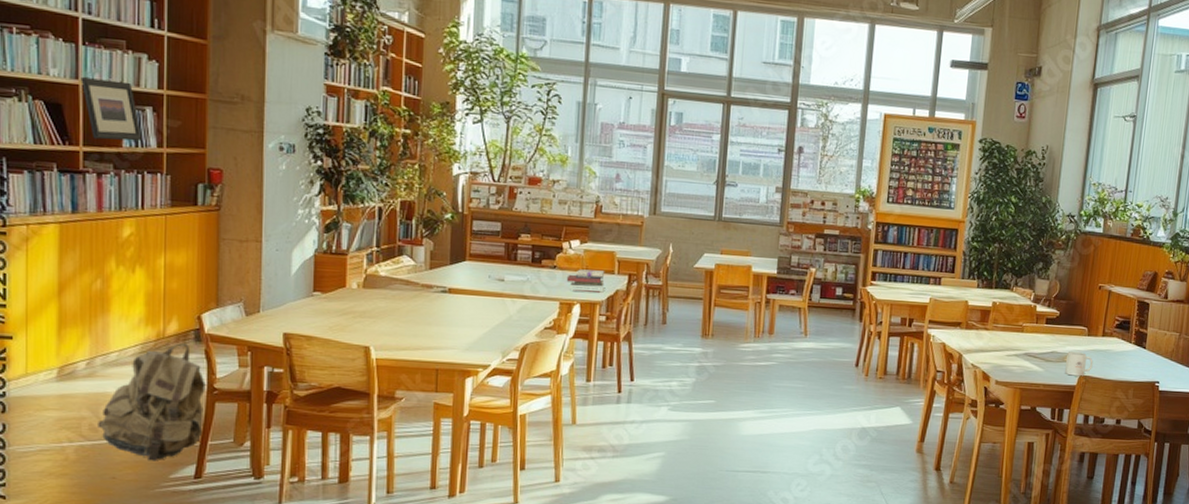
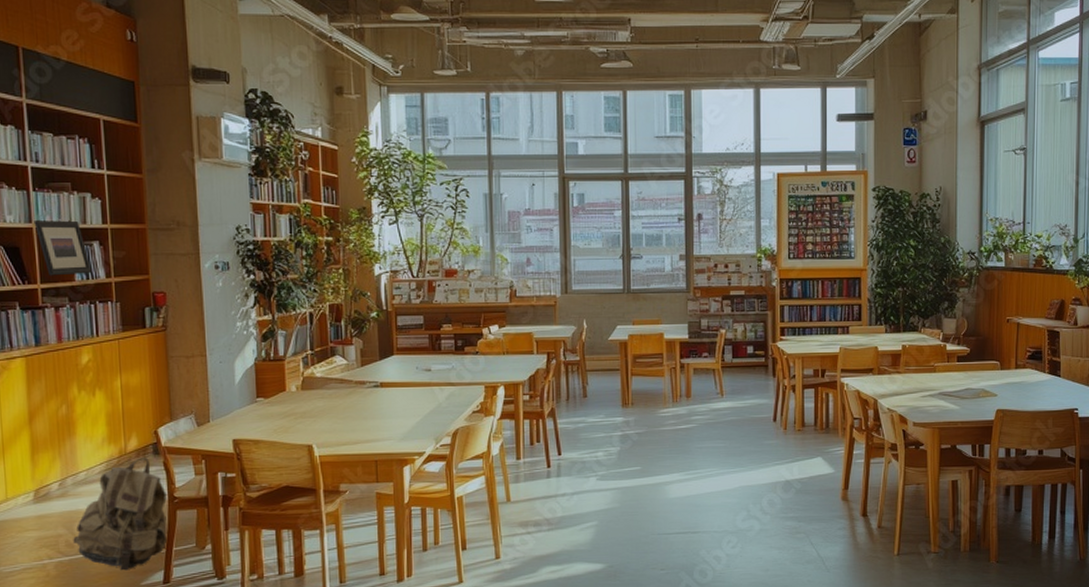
books: present [566,269,605,294] -> none [489,352,525,375]
mug: present [1065,352,1093,377] -> none [981,387,1009,411]

